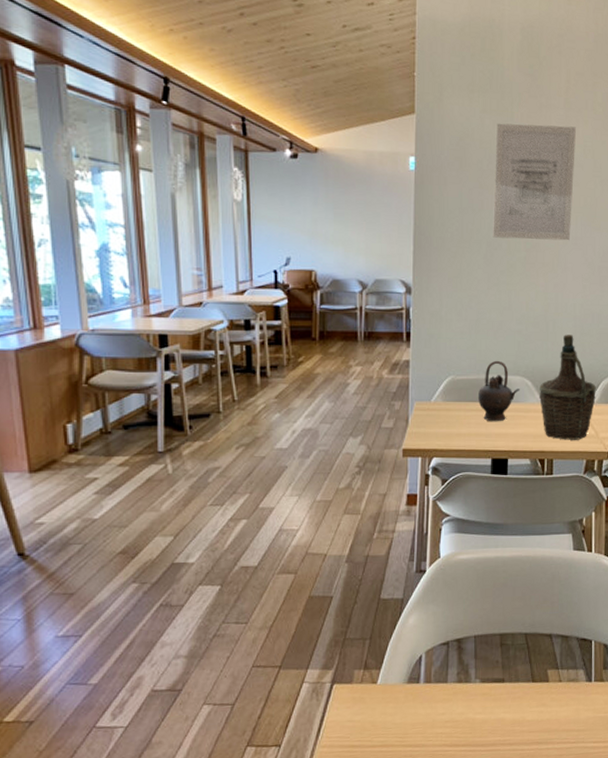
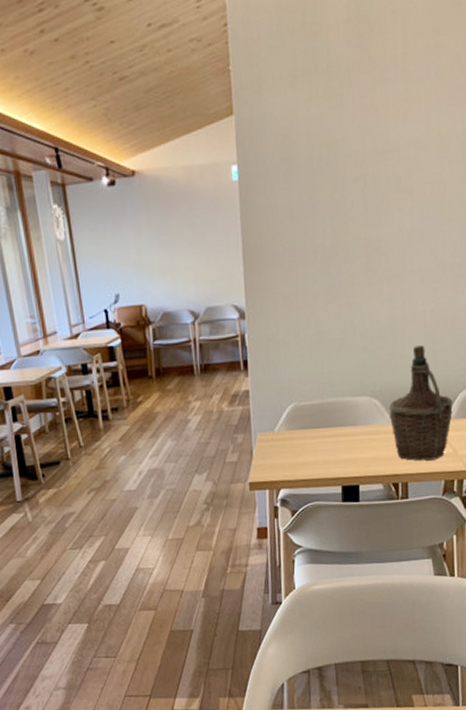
teapot: present [478,360,521,422] -> none [323,381,369,448]
wall art: present [493,123,576,241] -> none [325,101,418,246]

